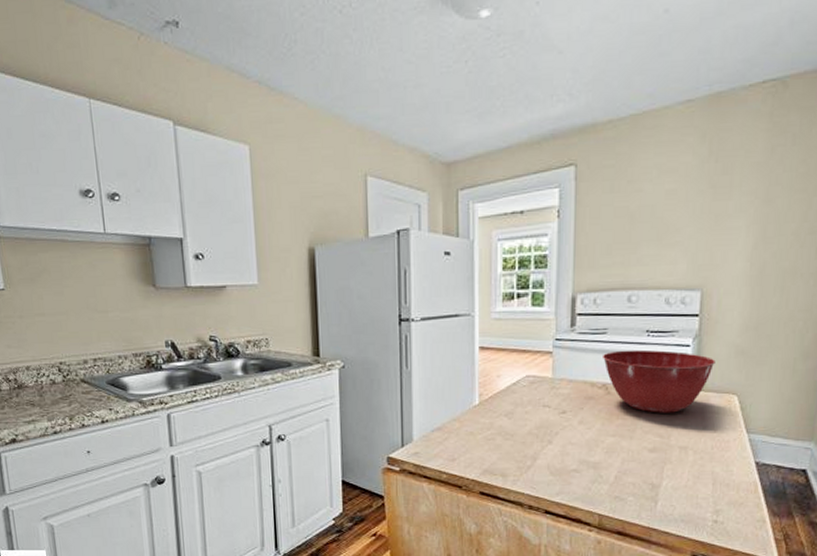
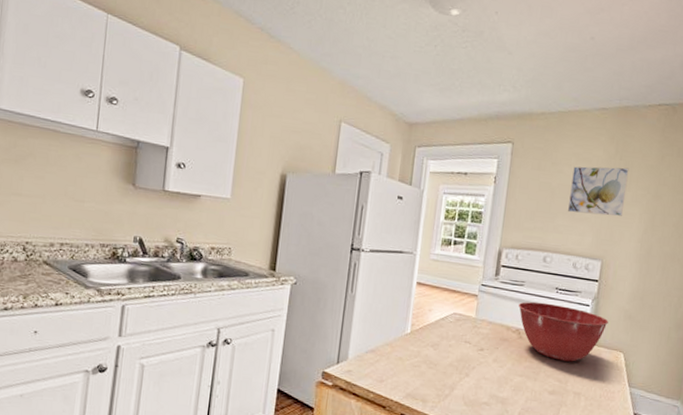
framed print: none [652,171,729,239] -> present [567,166,629,217]

